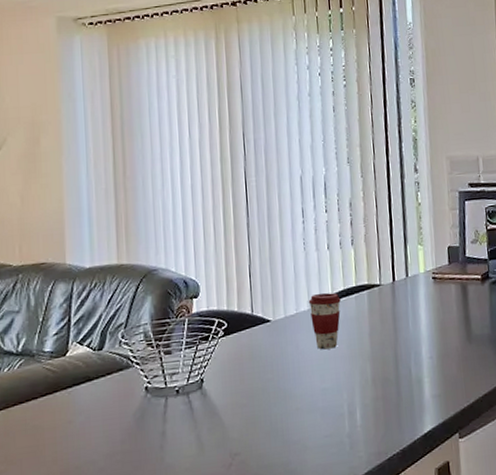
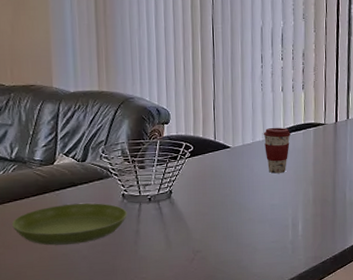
saucer: none [17,400,151,457] -> present [12,203,127,246]

